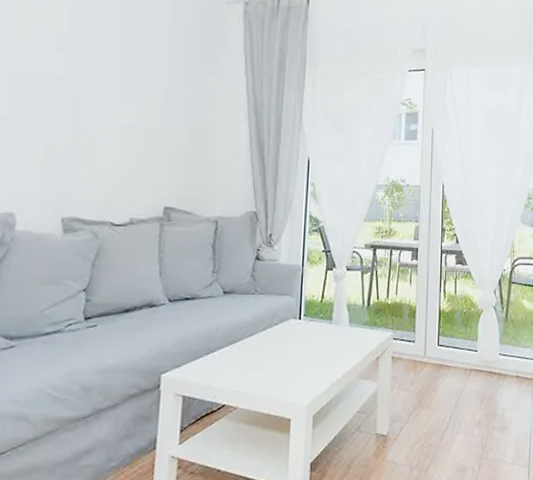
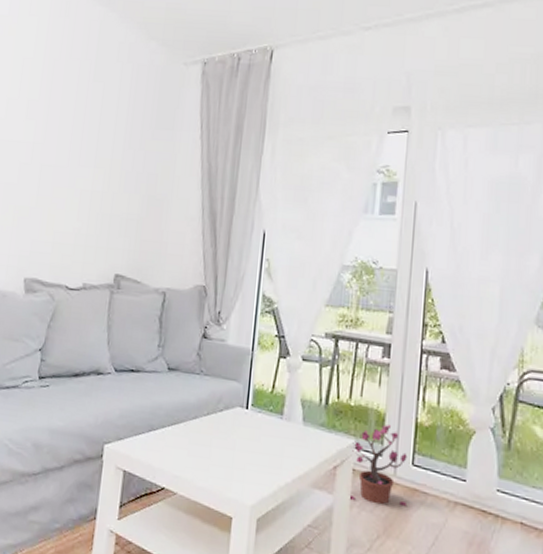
potted plant: none [391,316,434,384] -> present [350,425,408,507]

